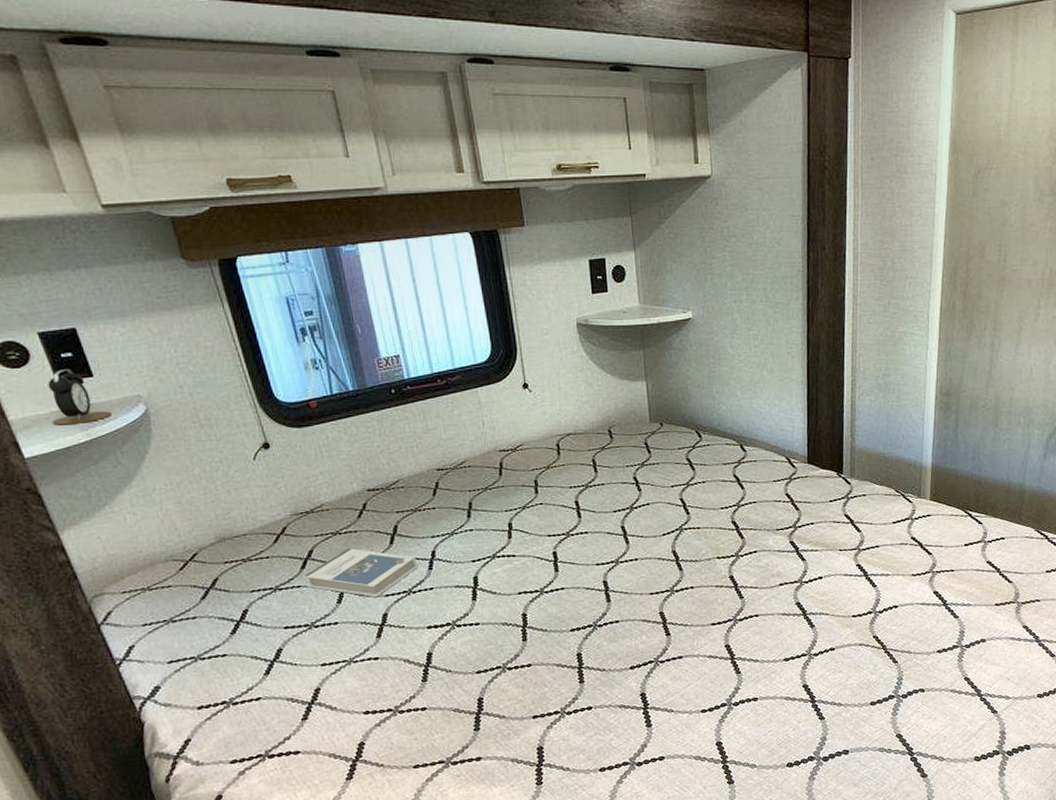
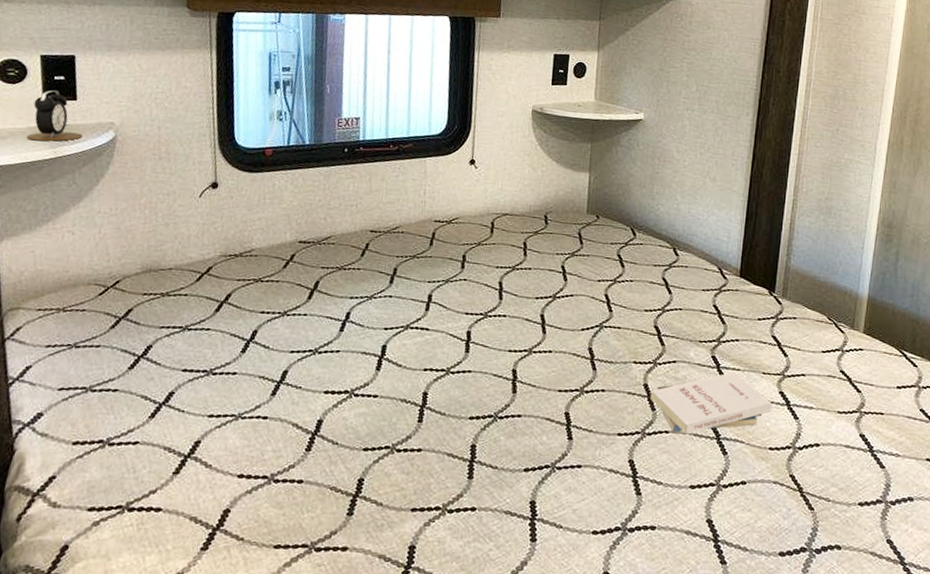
hardback book: present [303,548,418,598] -> none [215,297,331,353]
books: none [736,553,852,615] -> present [650,372,773,435]

